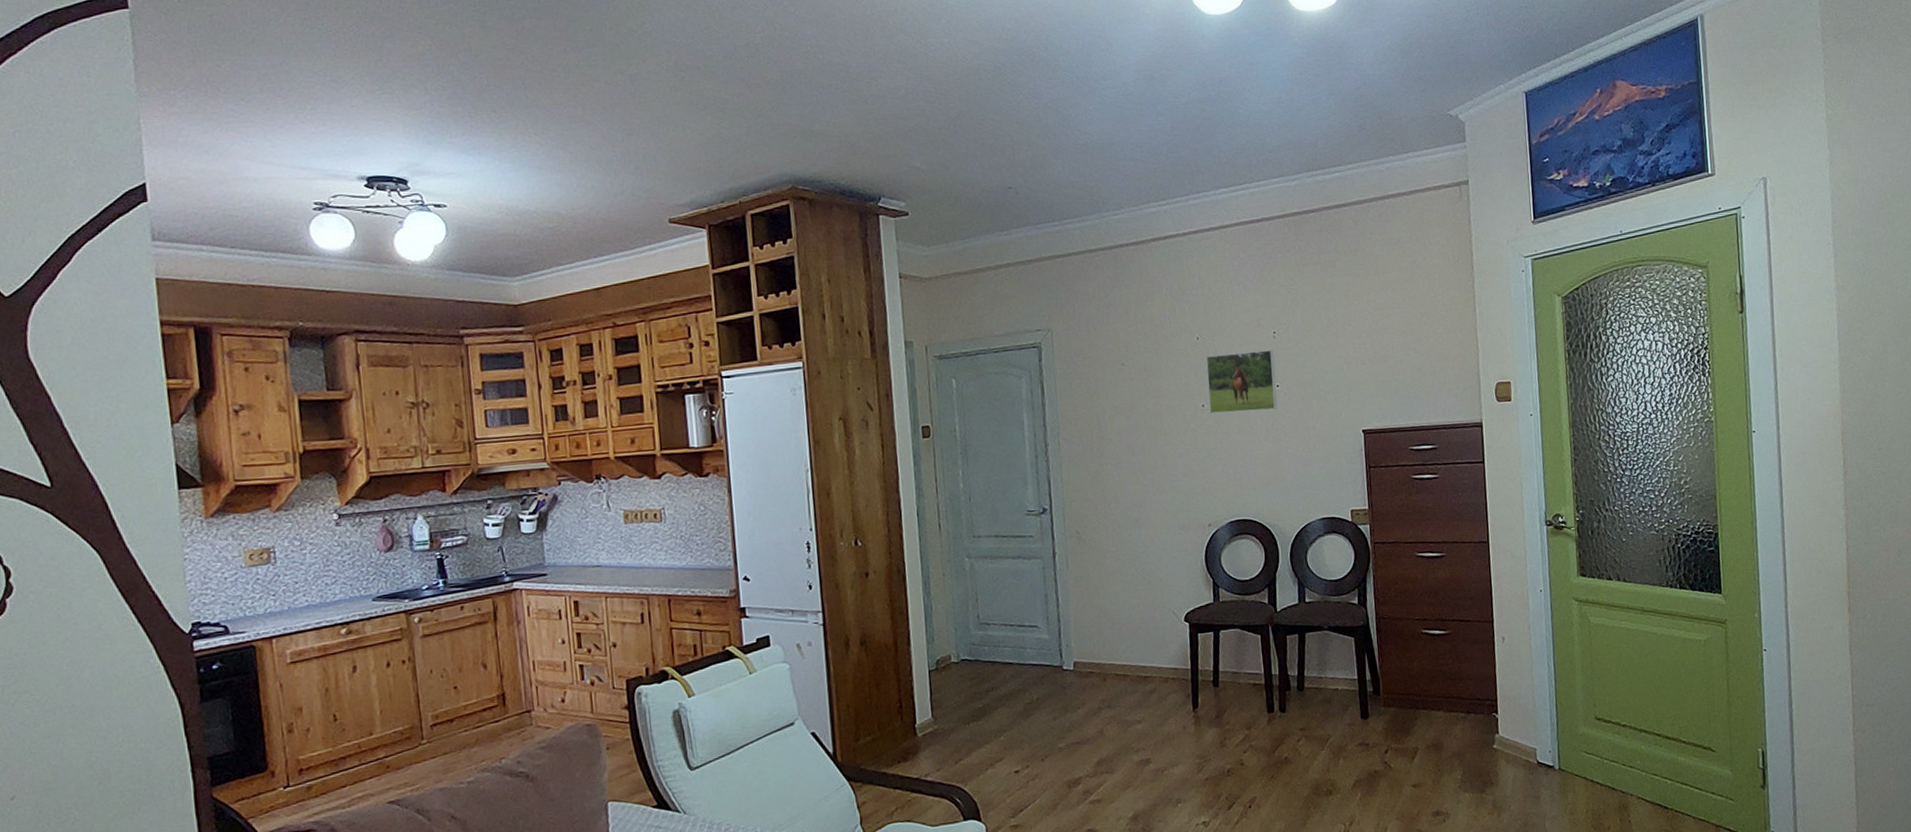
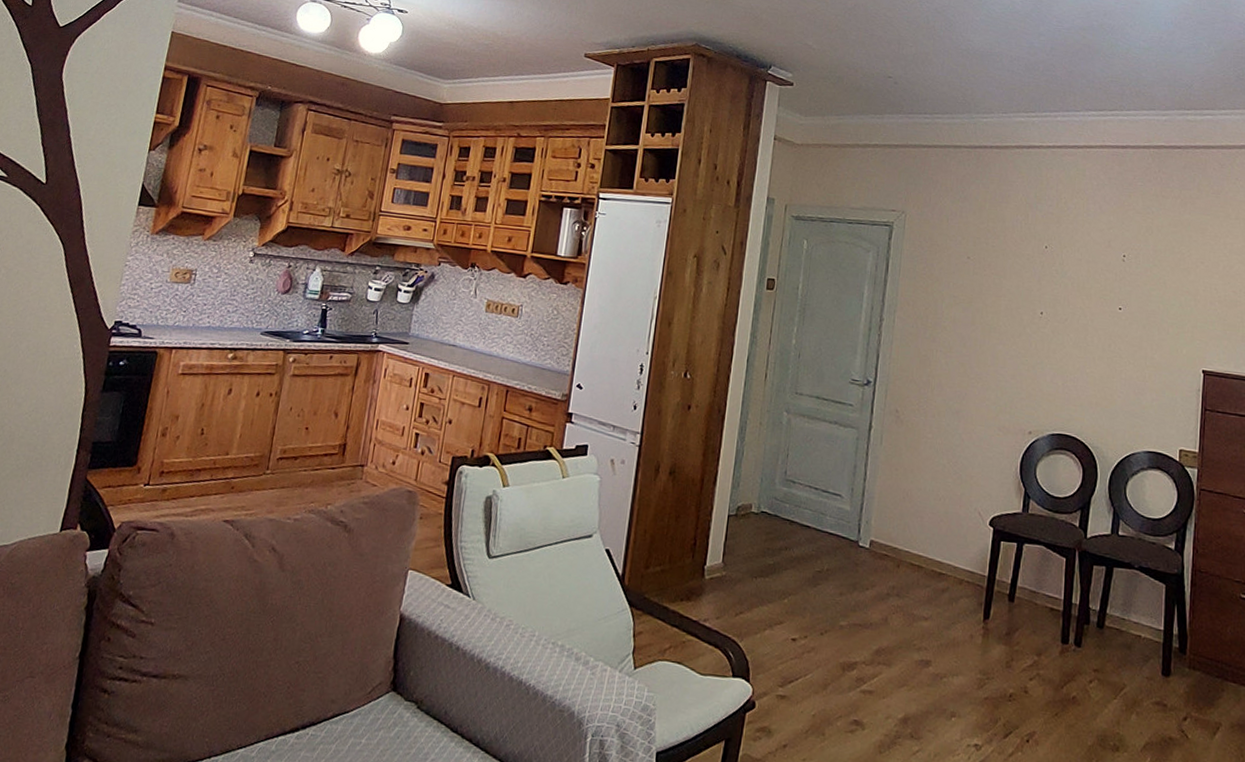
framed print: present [1205,350,1278,414] -> none [1047,265,1120,332]

